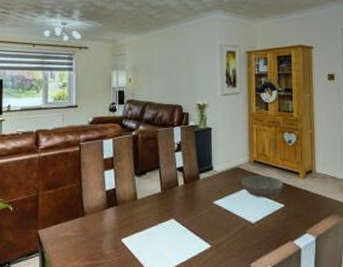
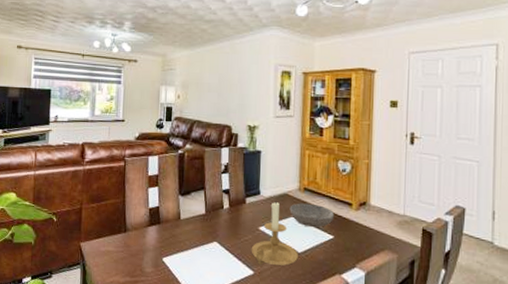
candle holder: none [207,175,252,238] -> present [251,201,298,266]

